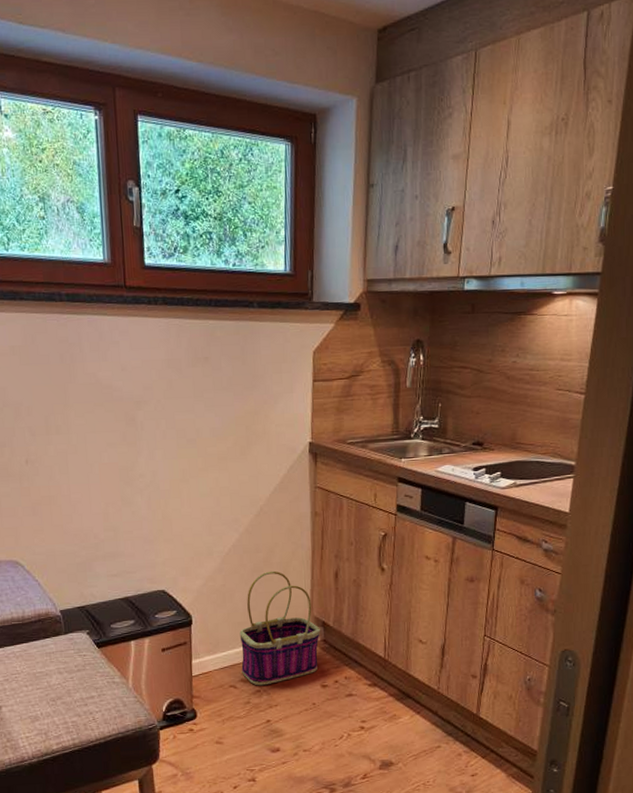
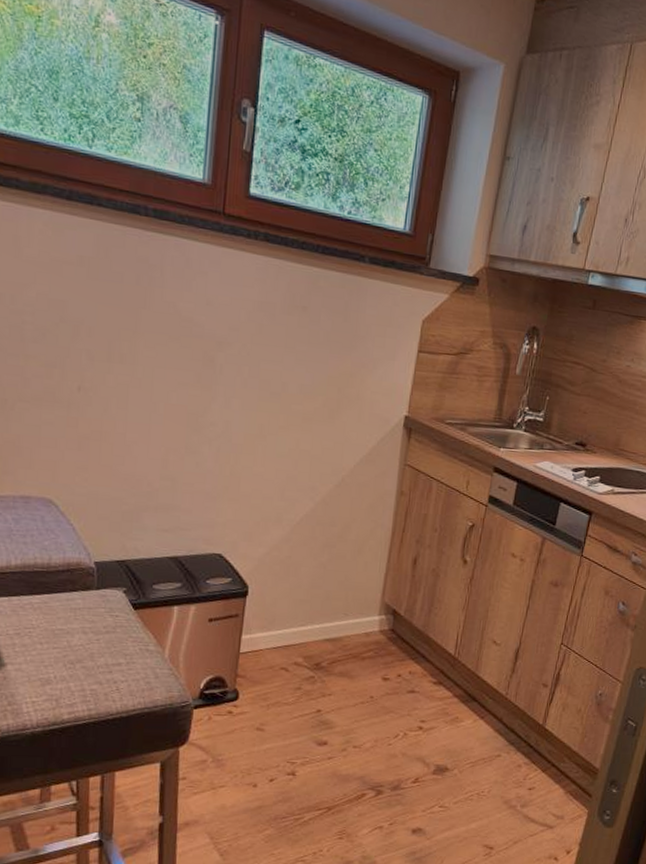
basket: present [239,571,320,686] -> none [296,548,390,672]

